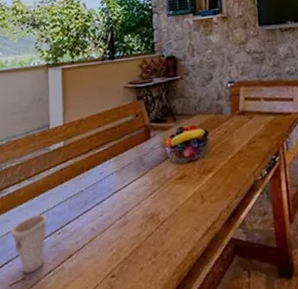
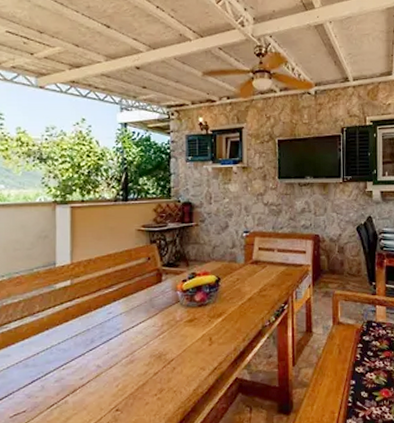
cup: present [10,214,48,273] -> none [11,350,52,406]

